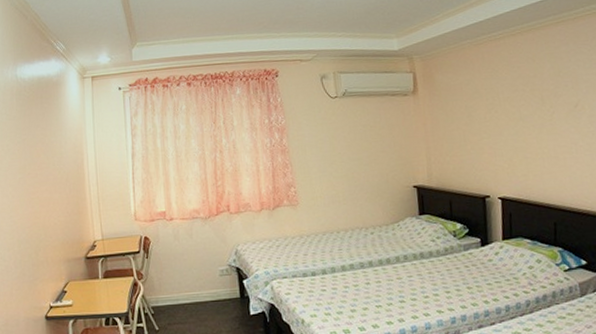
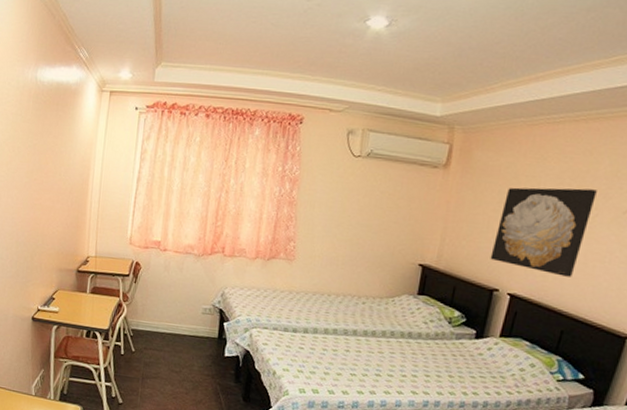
wall art: none [472,91,550,173] -> present [490,187,597,277]

